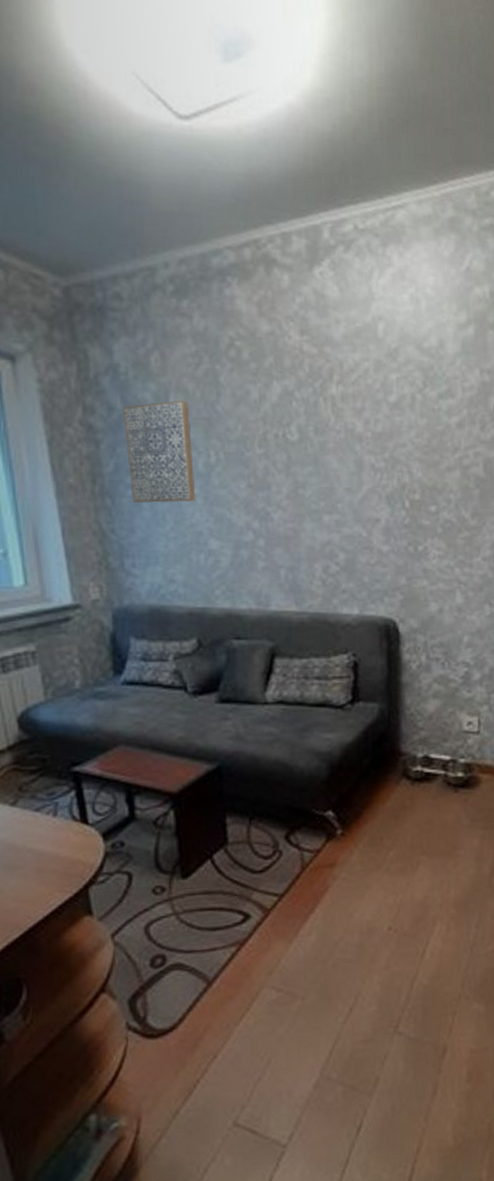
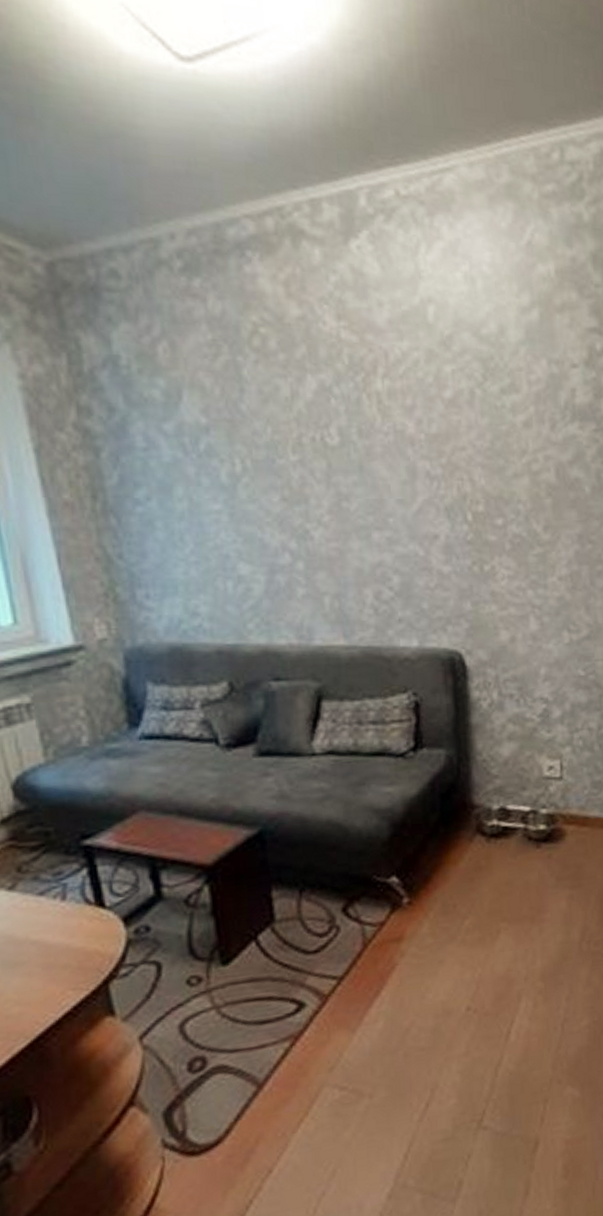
wall art: present [123,400,196,503] -> none [126,398,220,522]

